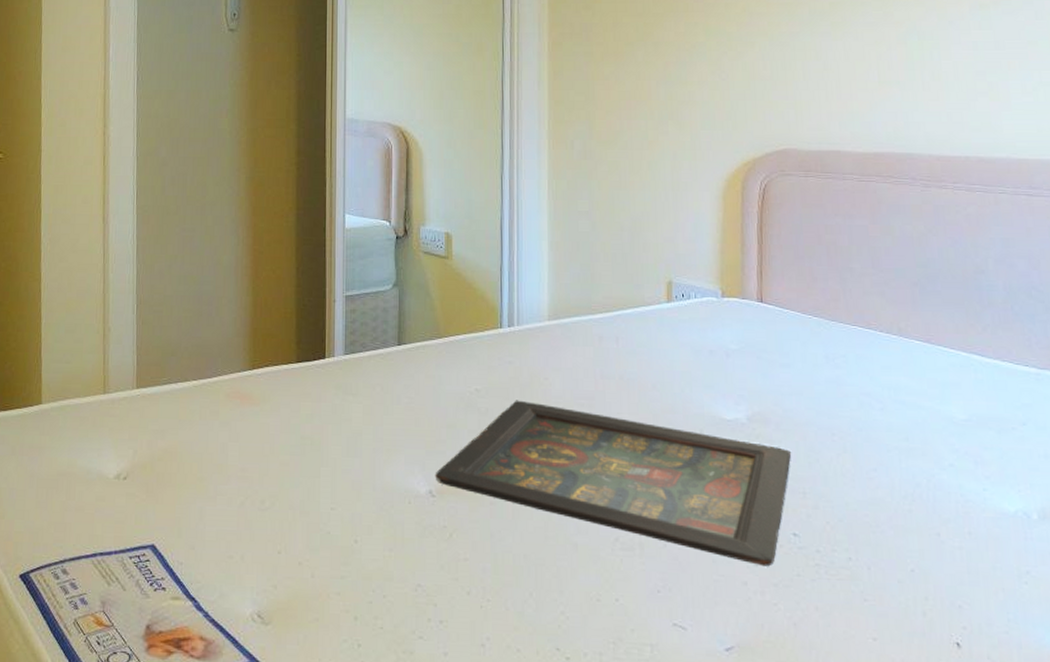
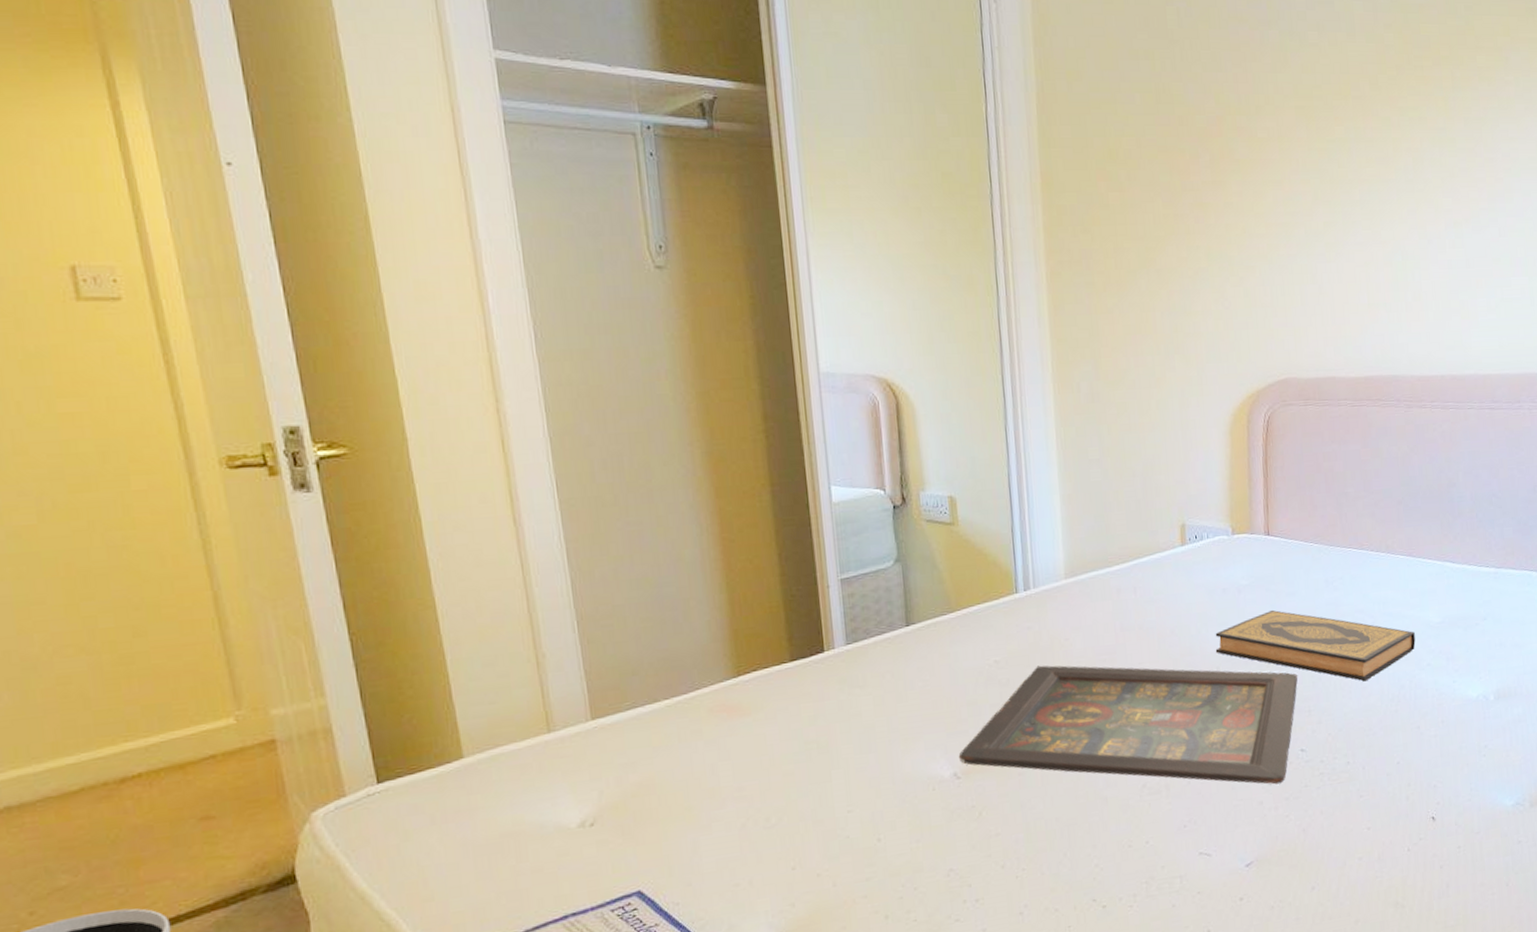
hardback book: none [699,379,935,472] -> present [1215,609,1416,682]

